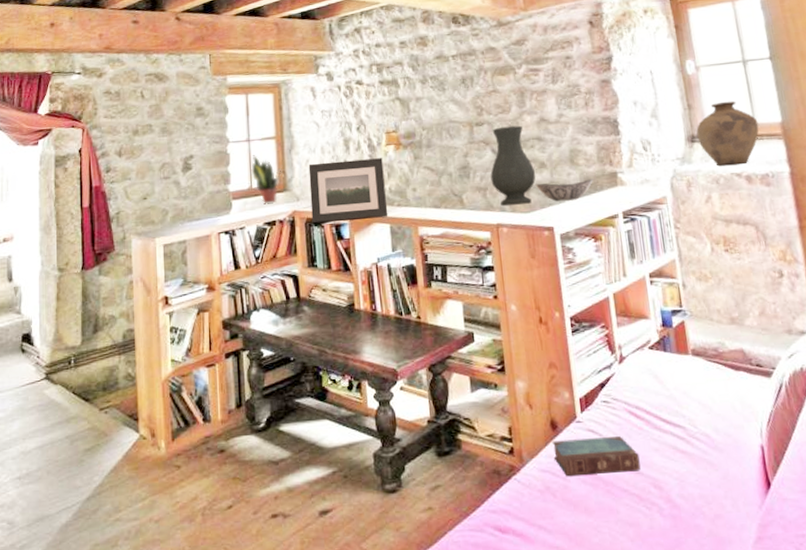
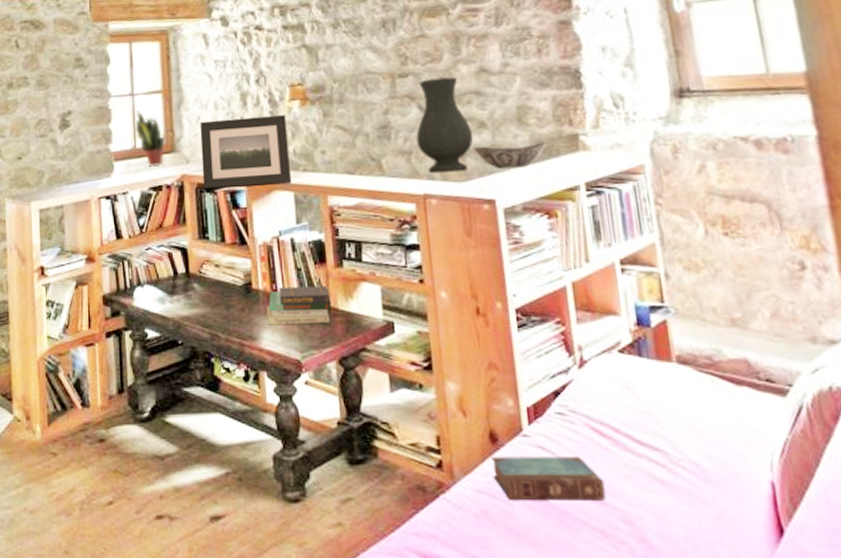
books: none [367,304,422,340] -> present [266,285,332,326]
vase: present [696,101,759,167] -> none [686,45,774,128]

